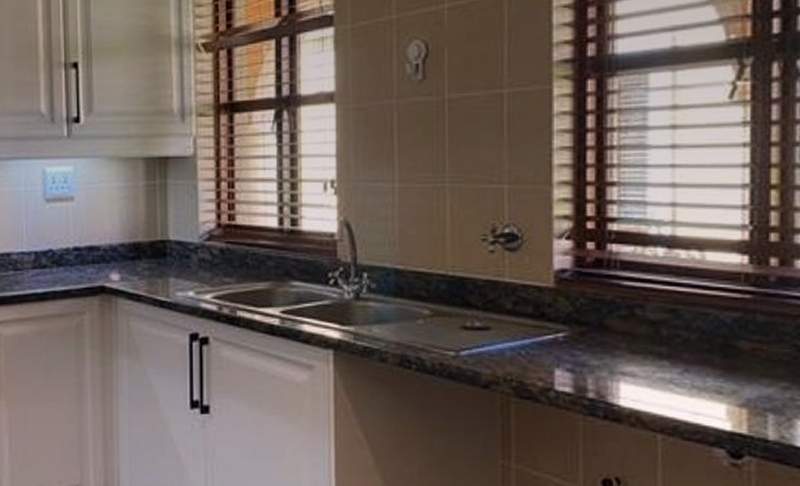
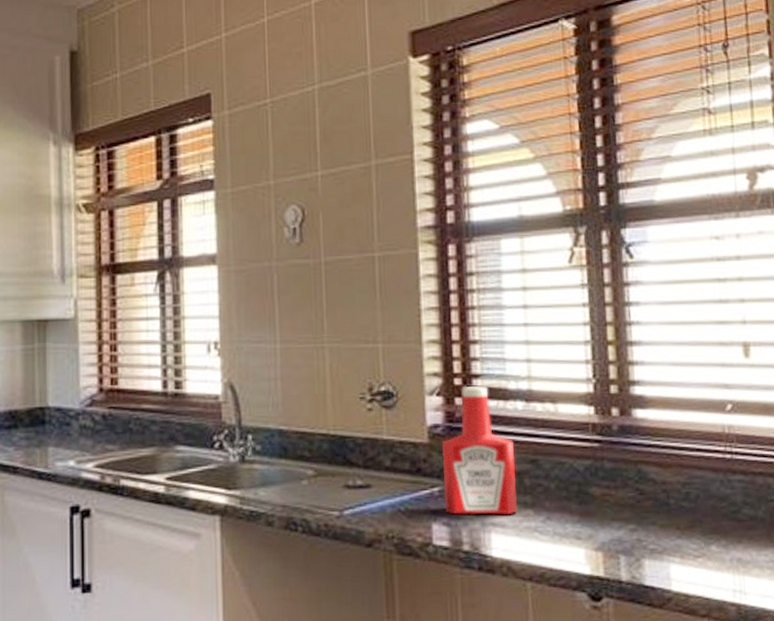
ketchup bottle: none [569,229,651,365] -> present [442,386,517,515]

